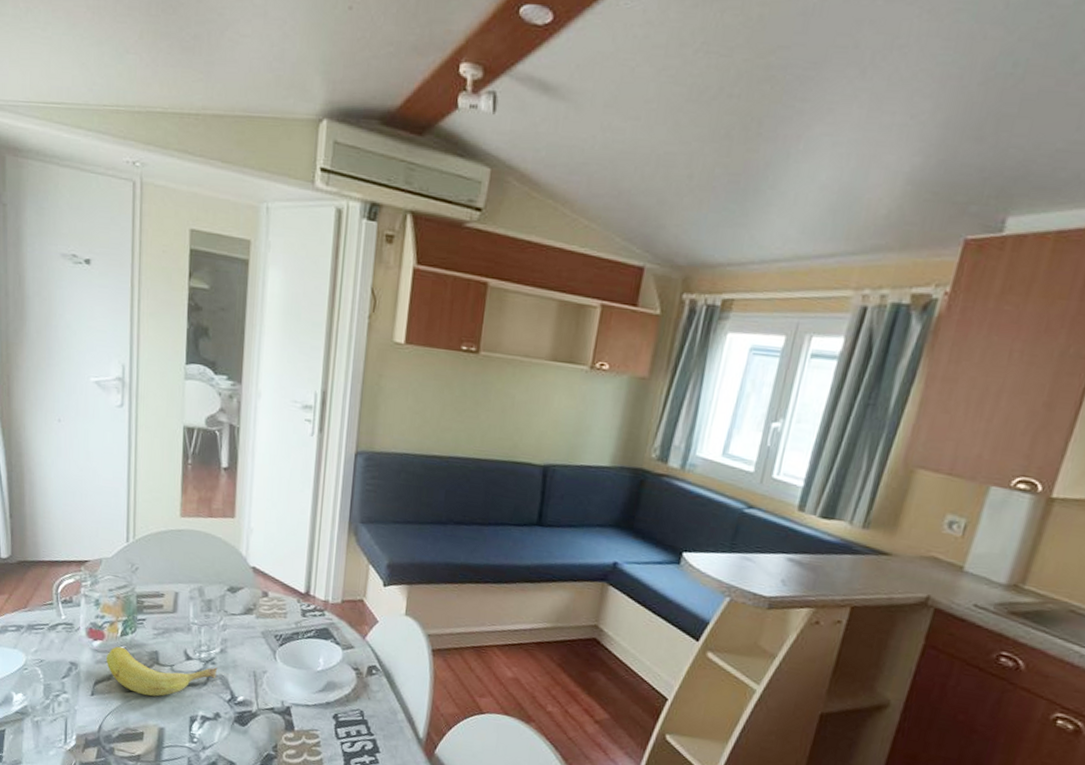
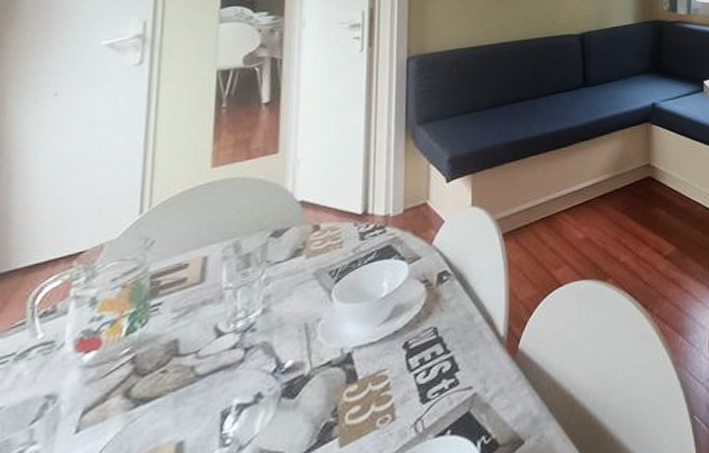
fruit: present [106,646,218,697] -> none [102,334,259,406]

